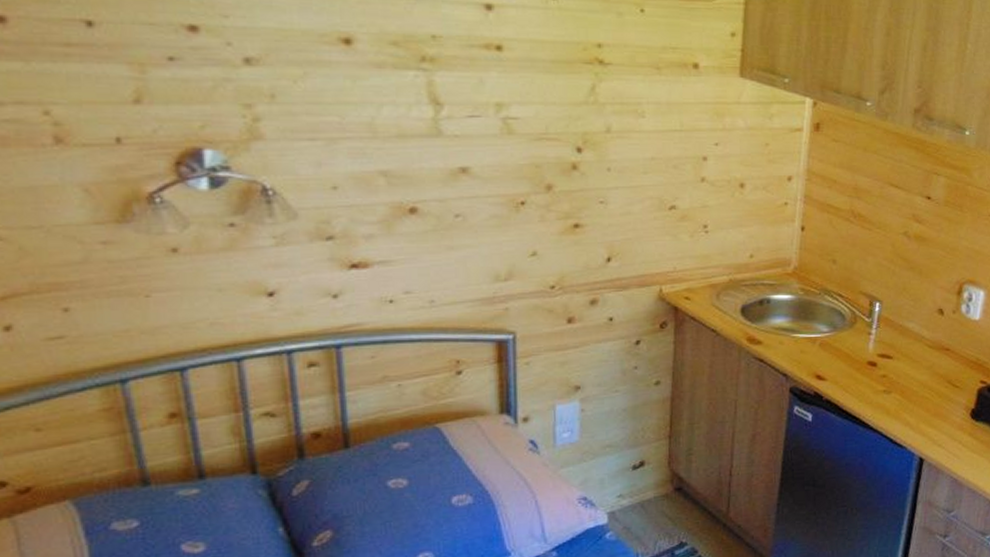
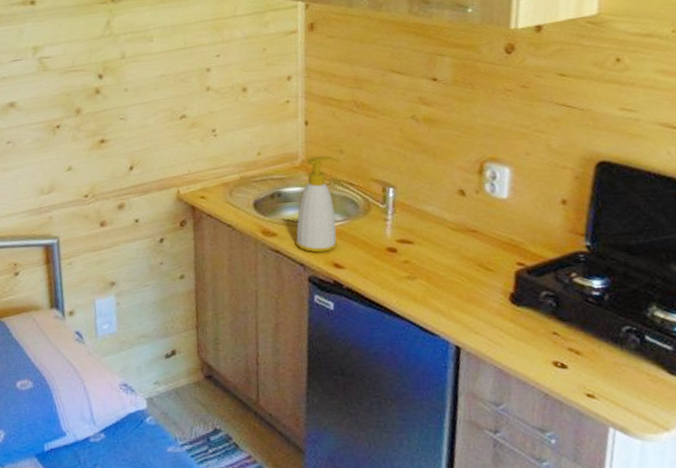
soap bottle: none [780,264,832,363] -> present [295,155,339,253]

